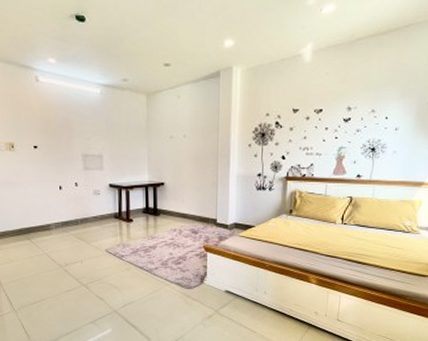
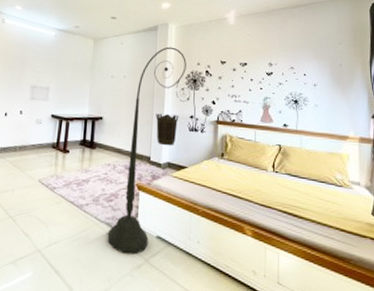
floor lamp: none [179,96,259,307] -> present [108,47,191,255]

